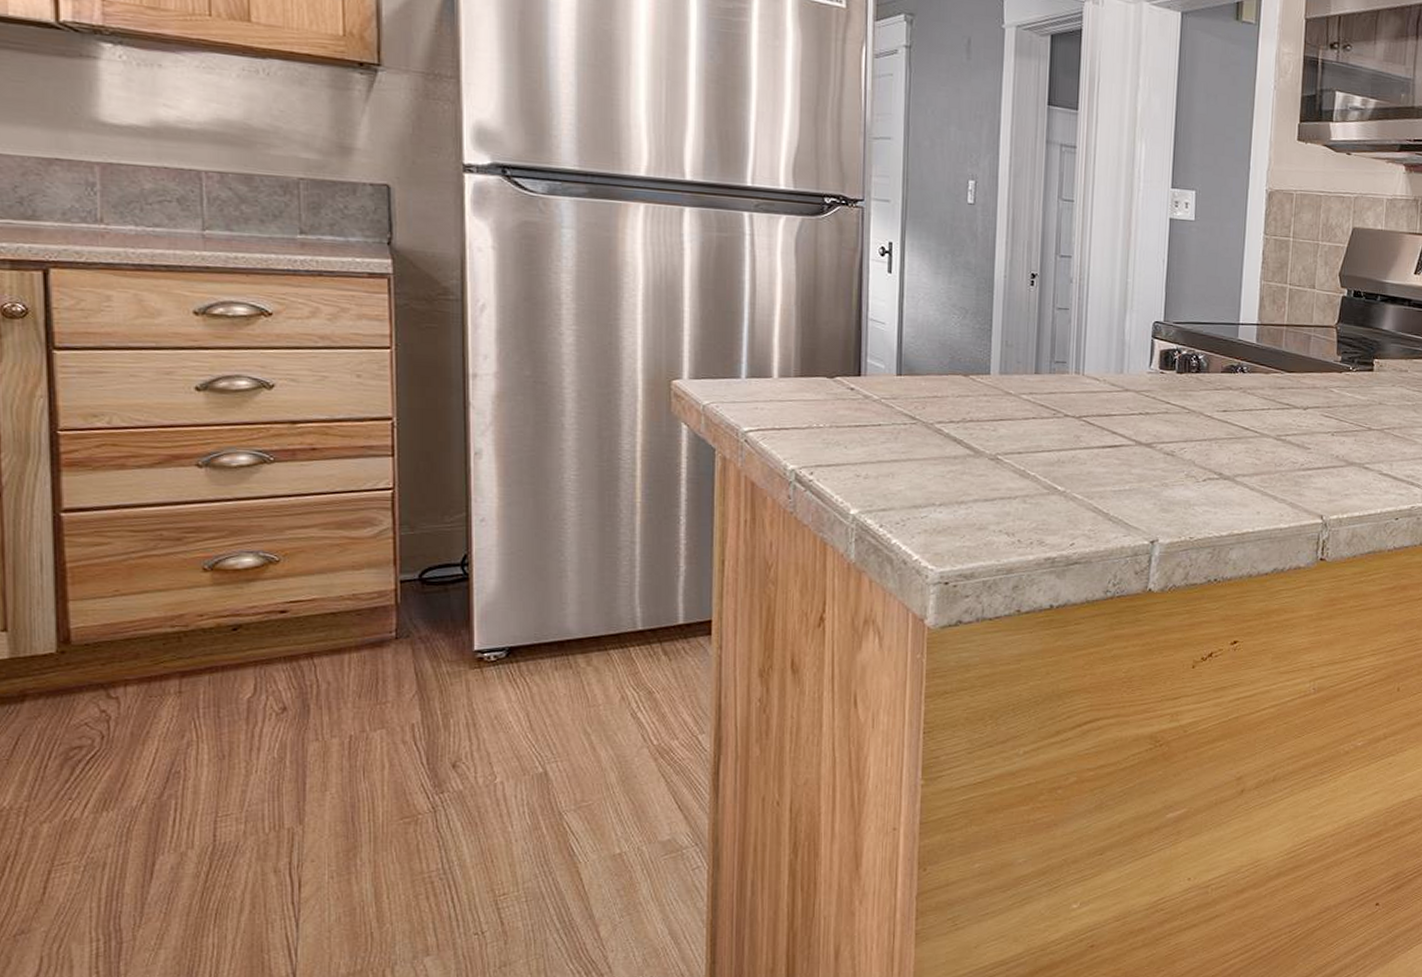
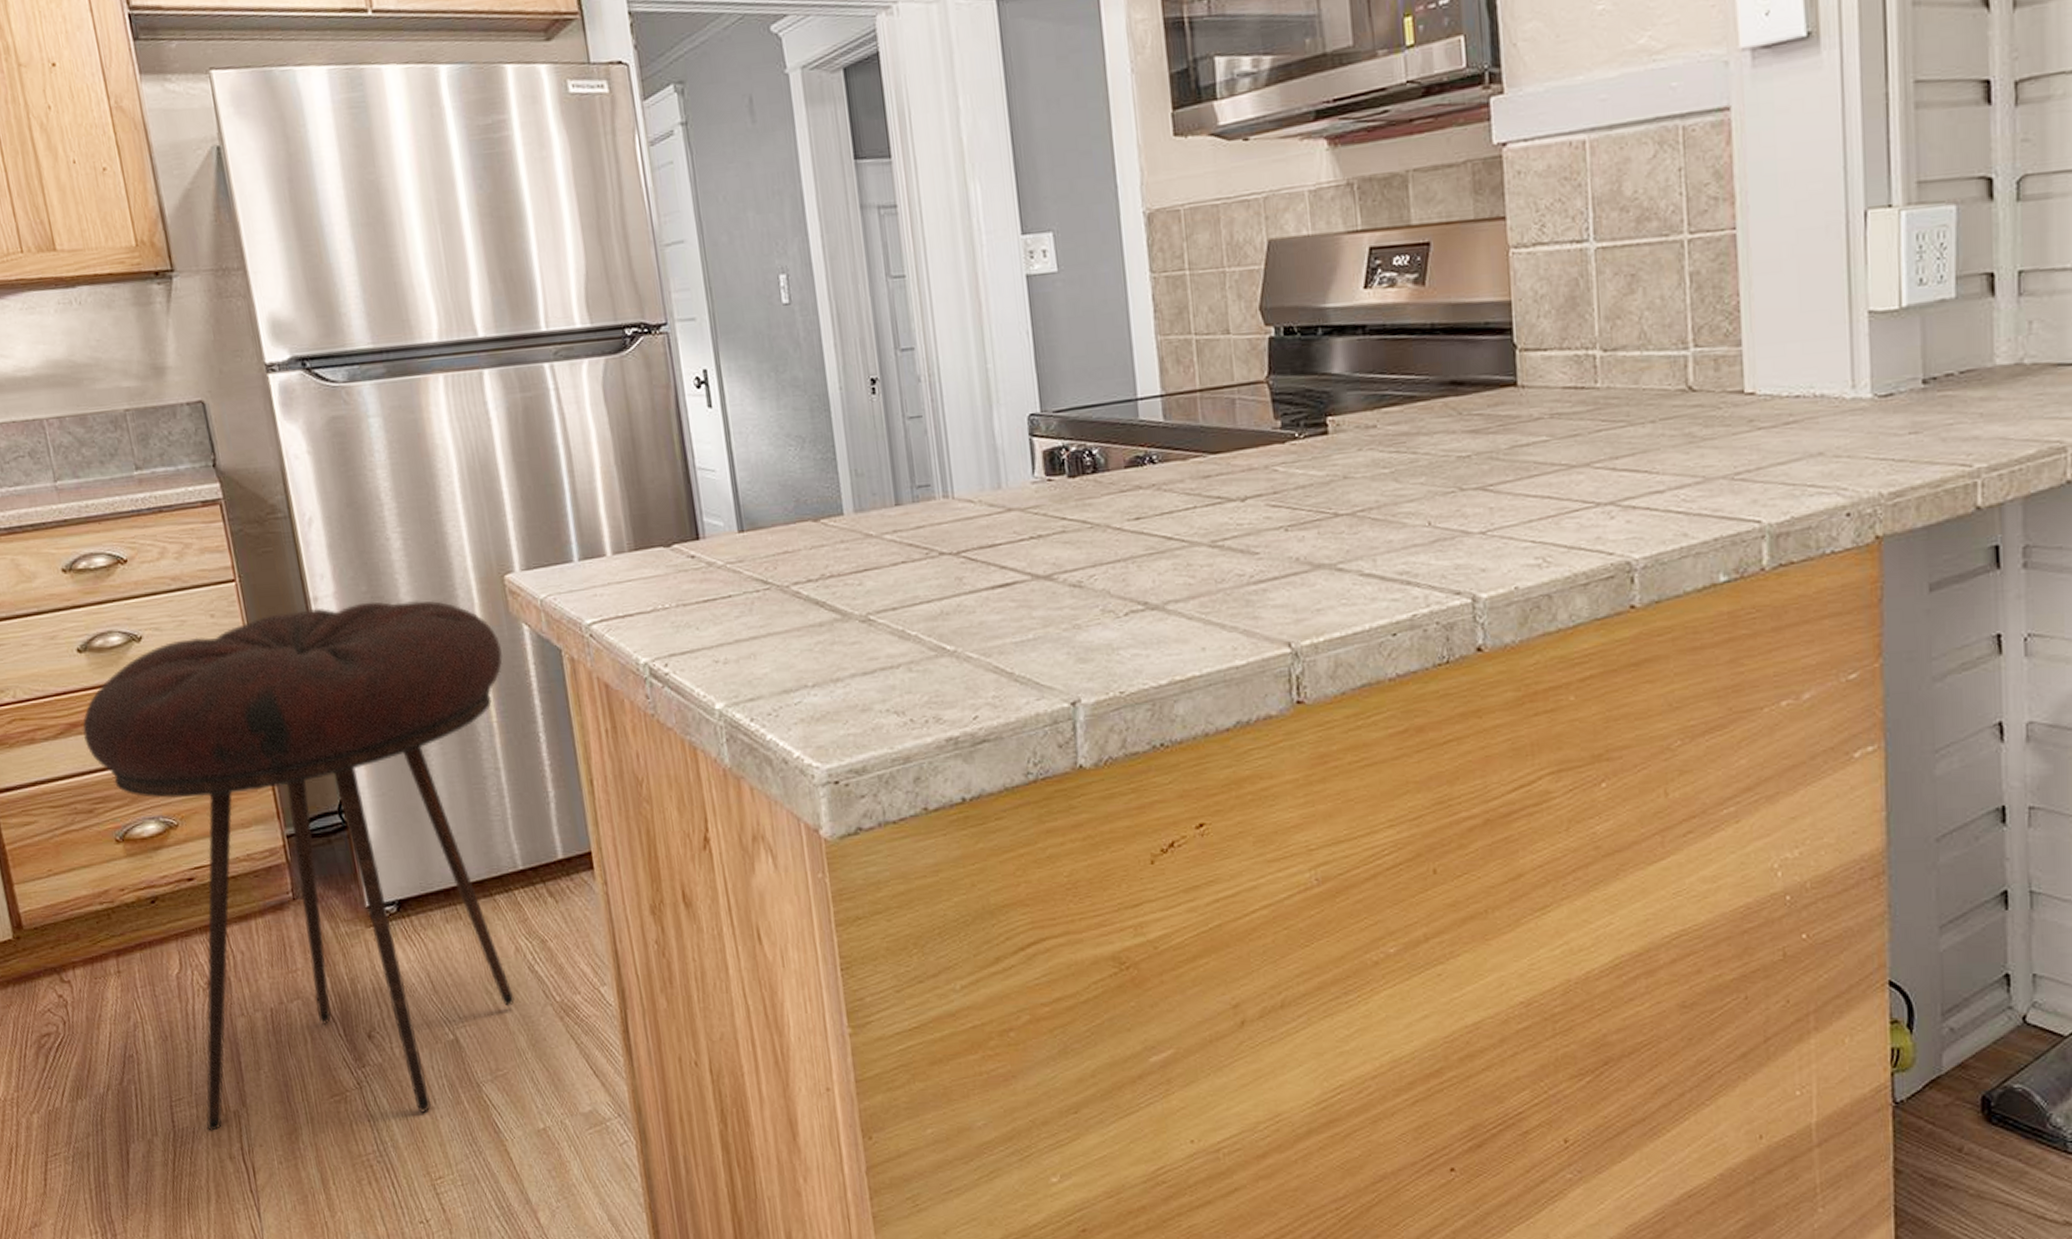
stool: none [186,383,658,846] -> present [82,600,515,1131]

